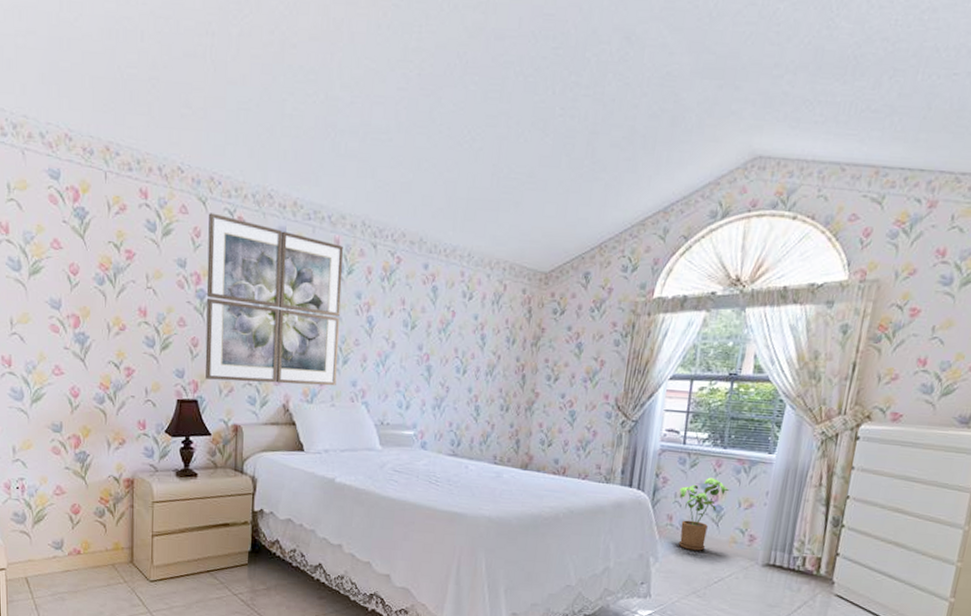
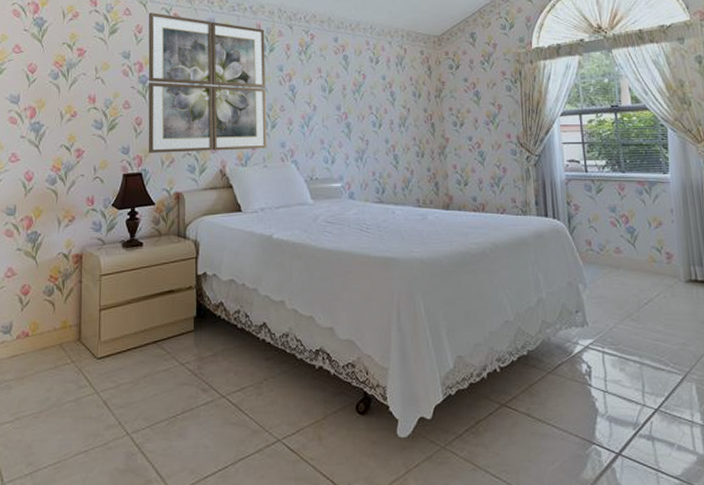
house plant: present [678,477,731,551] -> none [592,201,639,273]

